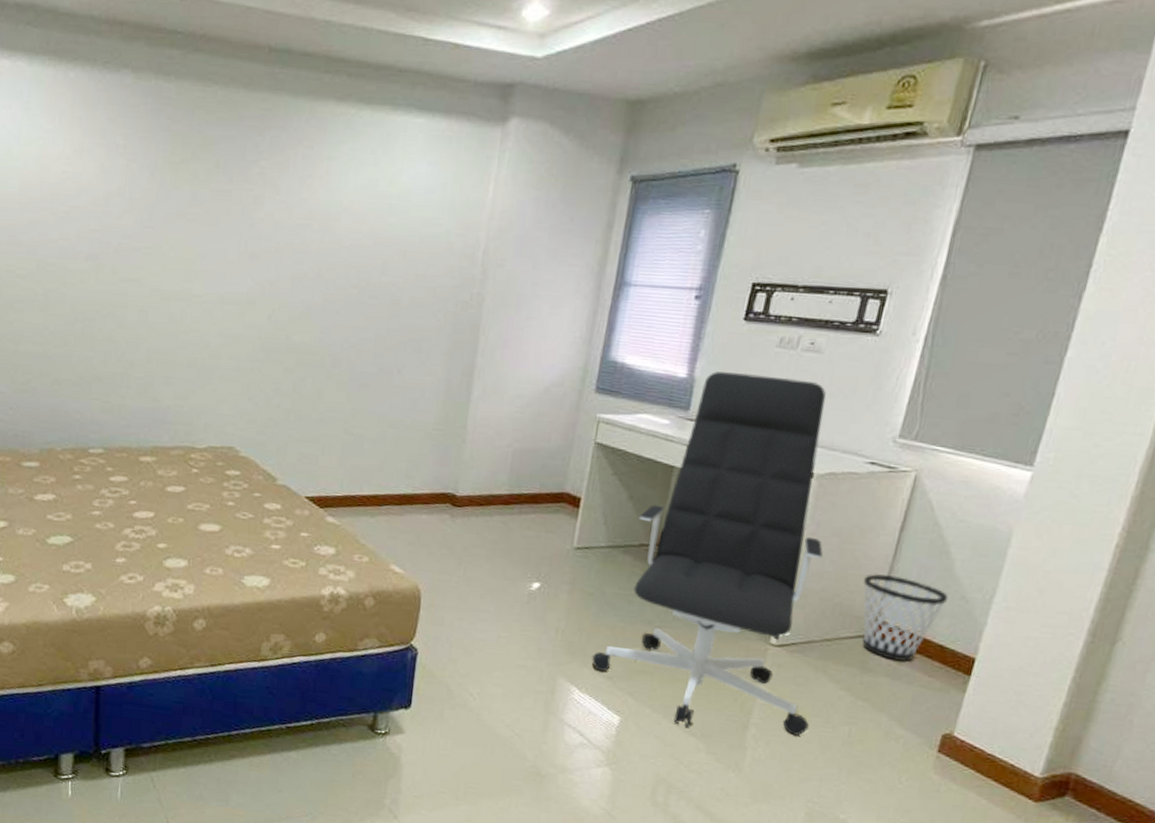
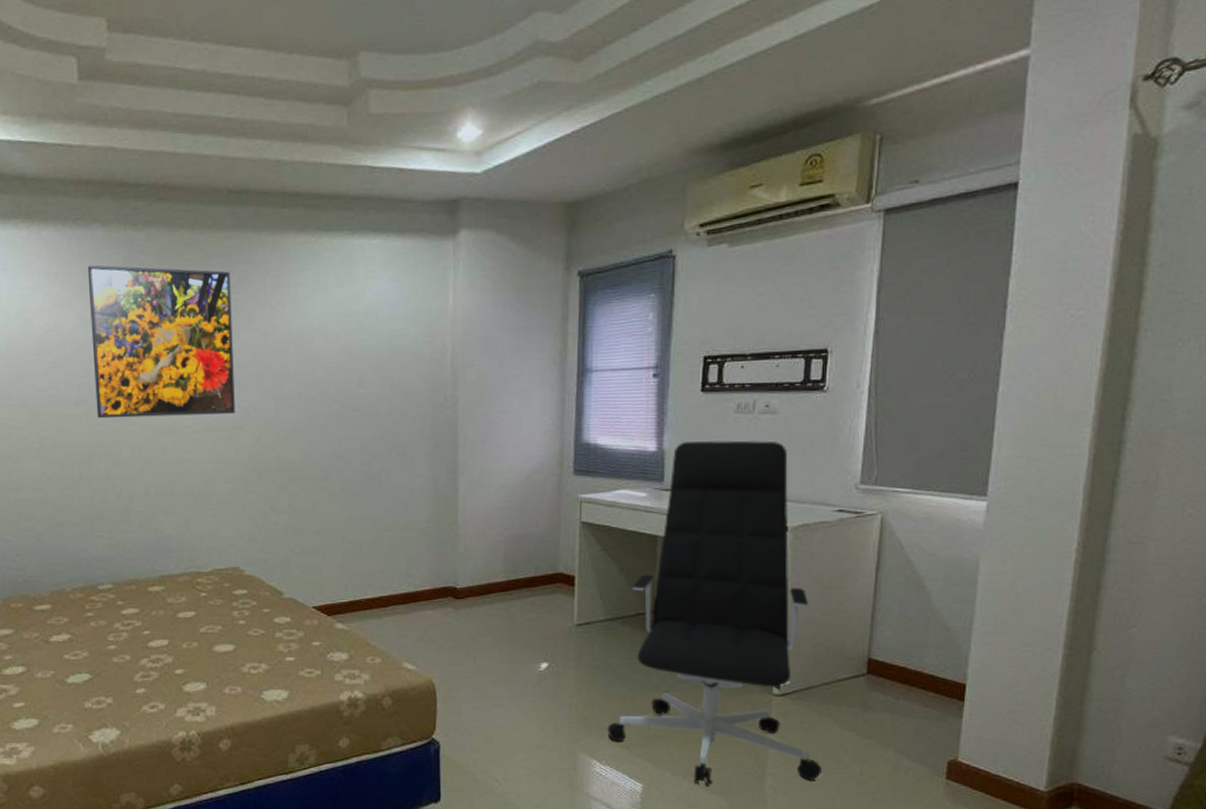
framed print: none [106,113,261,287] -> present [87,265,235,419]
wastebasket: present [862,573,949,662] -> none [851,613,931,695]

